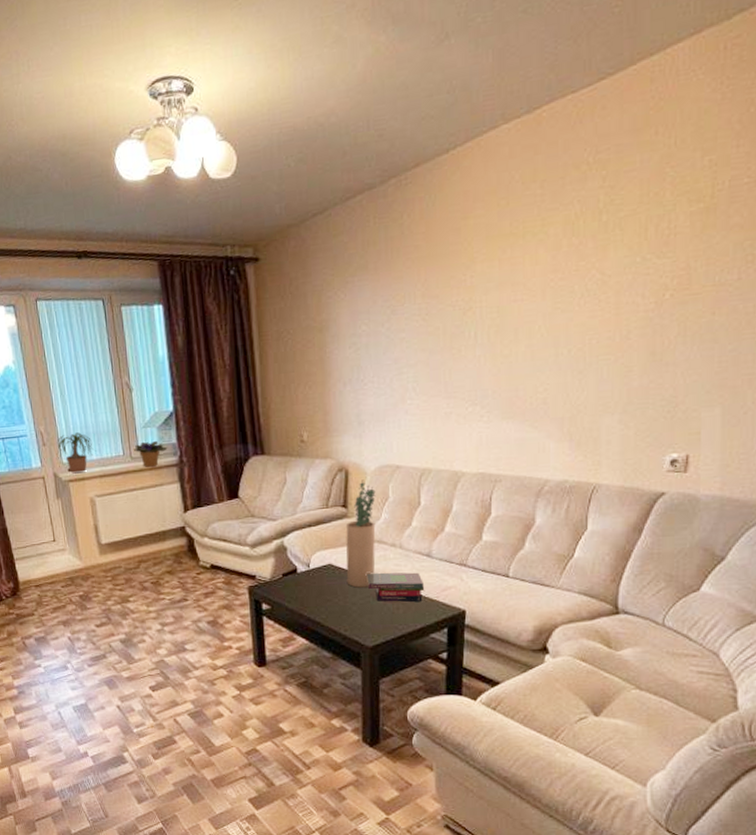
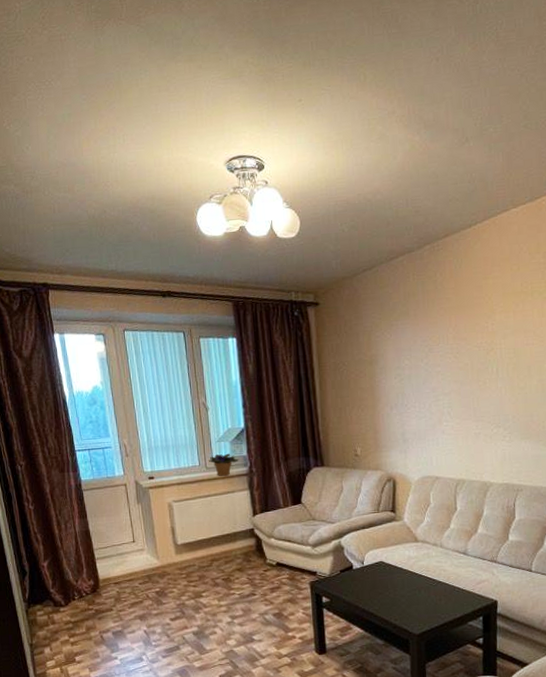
potted plant: present [56,432,96,474] -> none [138,445,175,481]
vase: present [345,479,376,588] -> none [394,488,420,582]
books: present [367,572,425,602] -> none [413,568,463,594]

